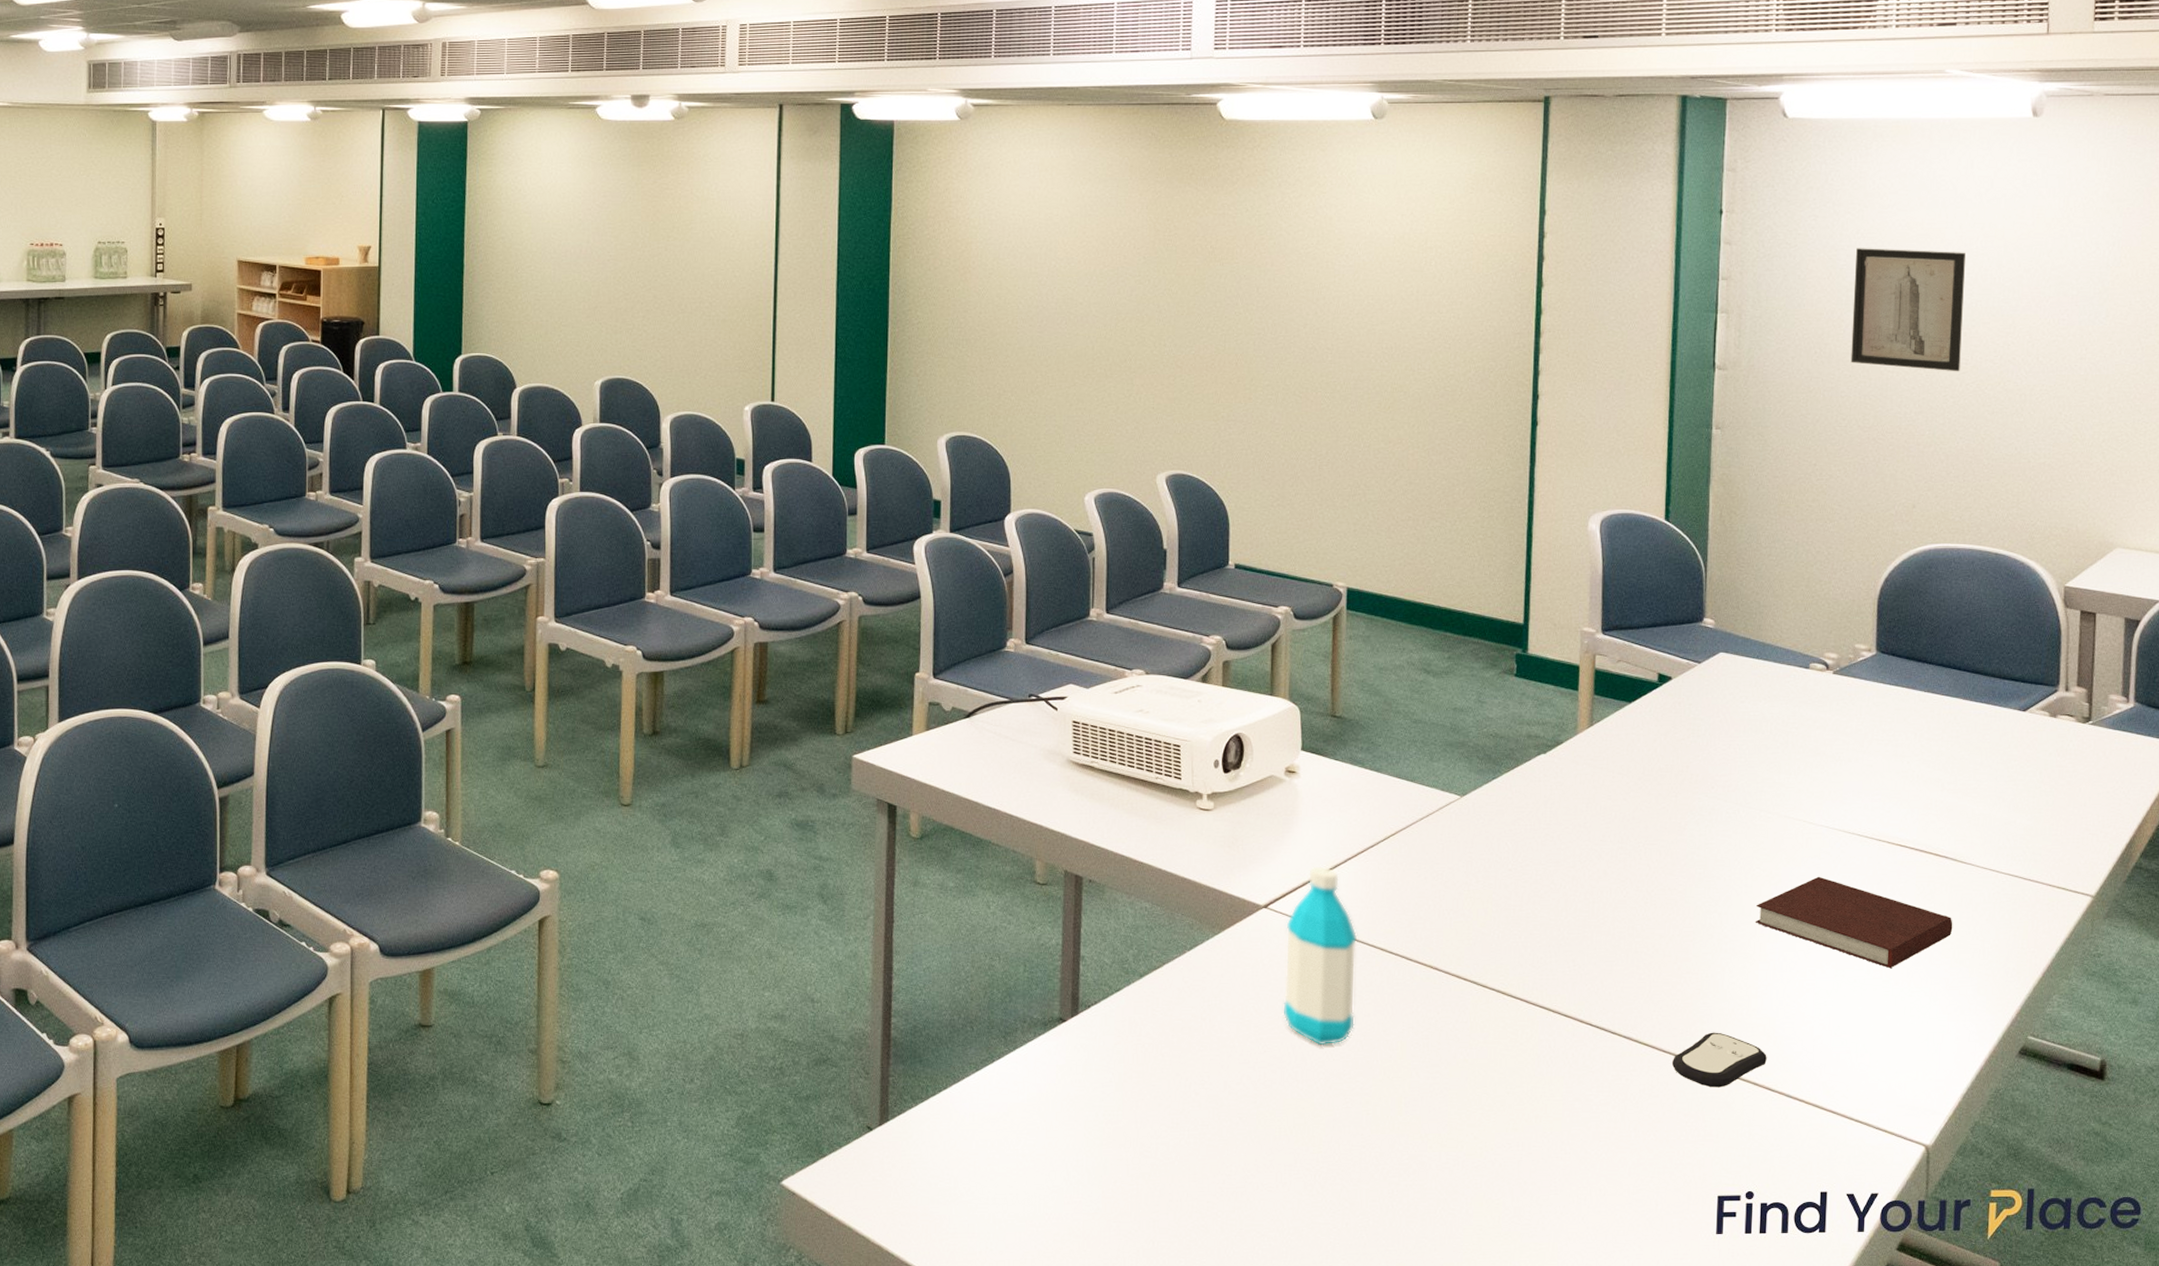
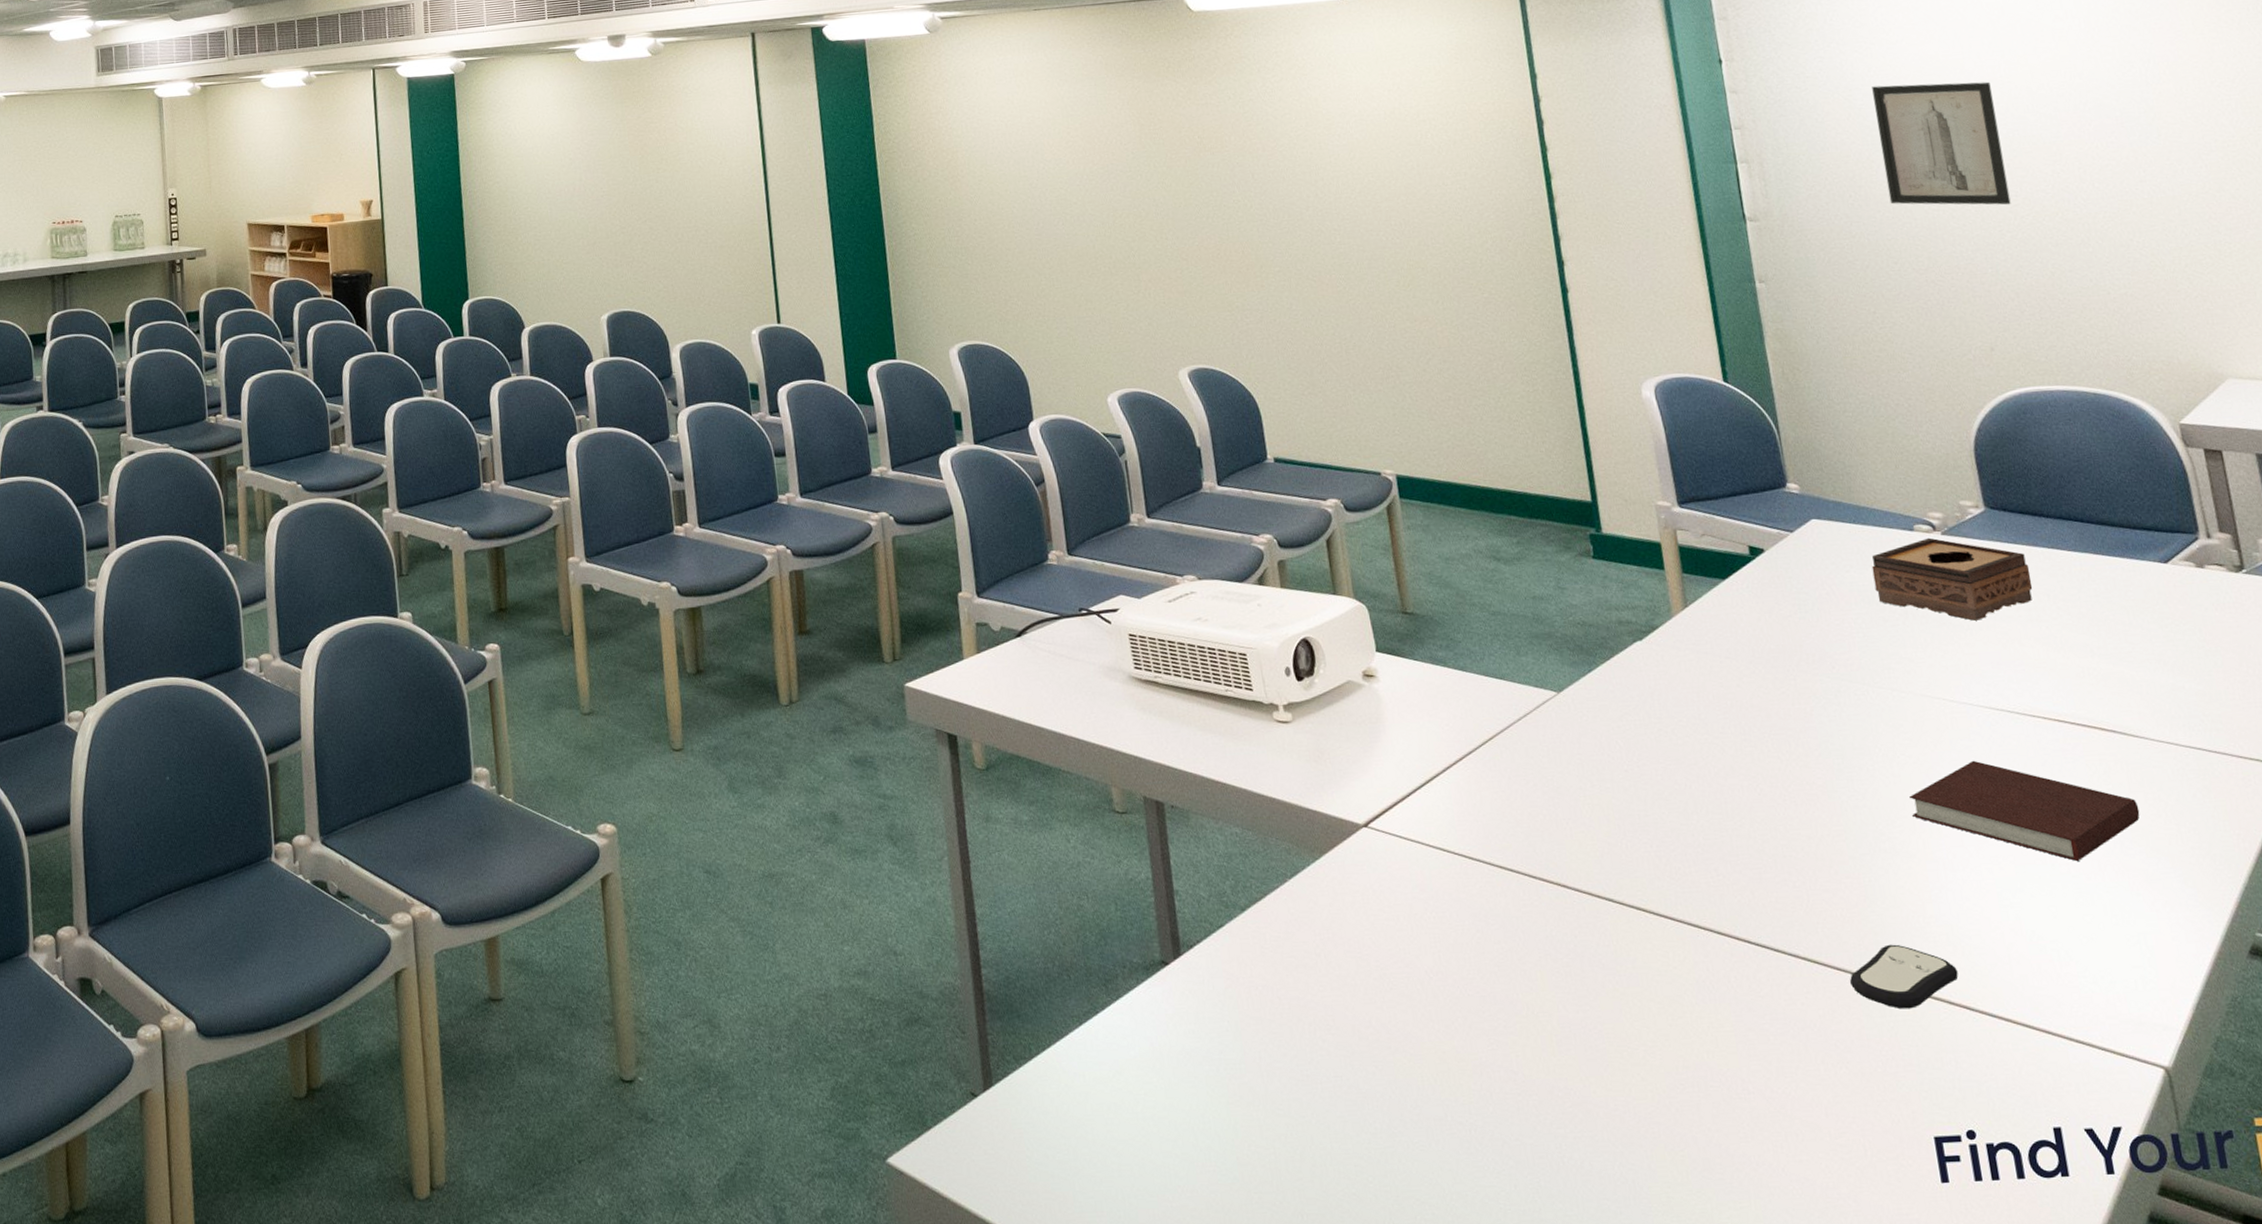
water bottle: present [1283,865,1358,1046] -> none [1391,776,1486,980]
tissue box: none [1764,676,1904,753] -> present [1871,537,2033,621]

